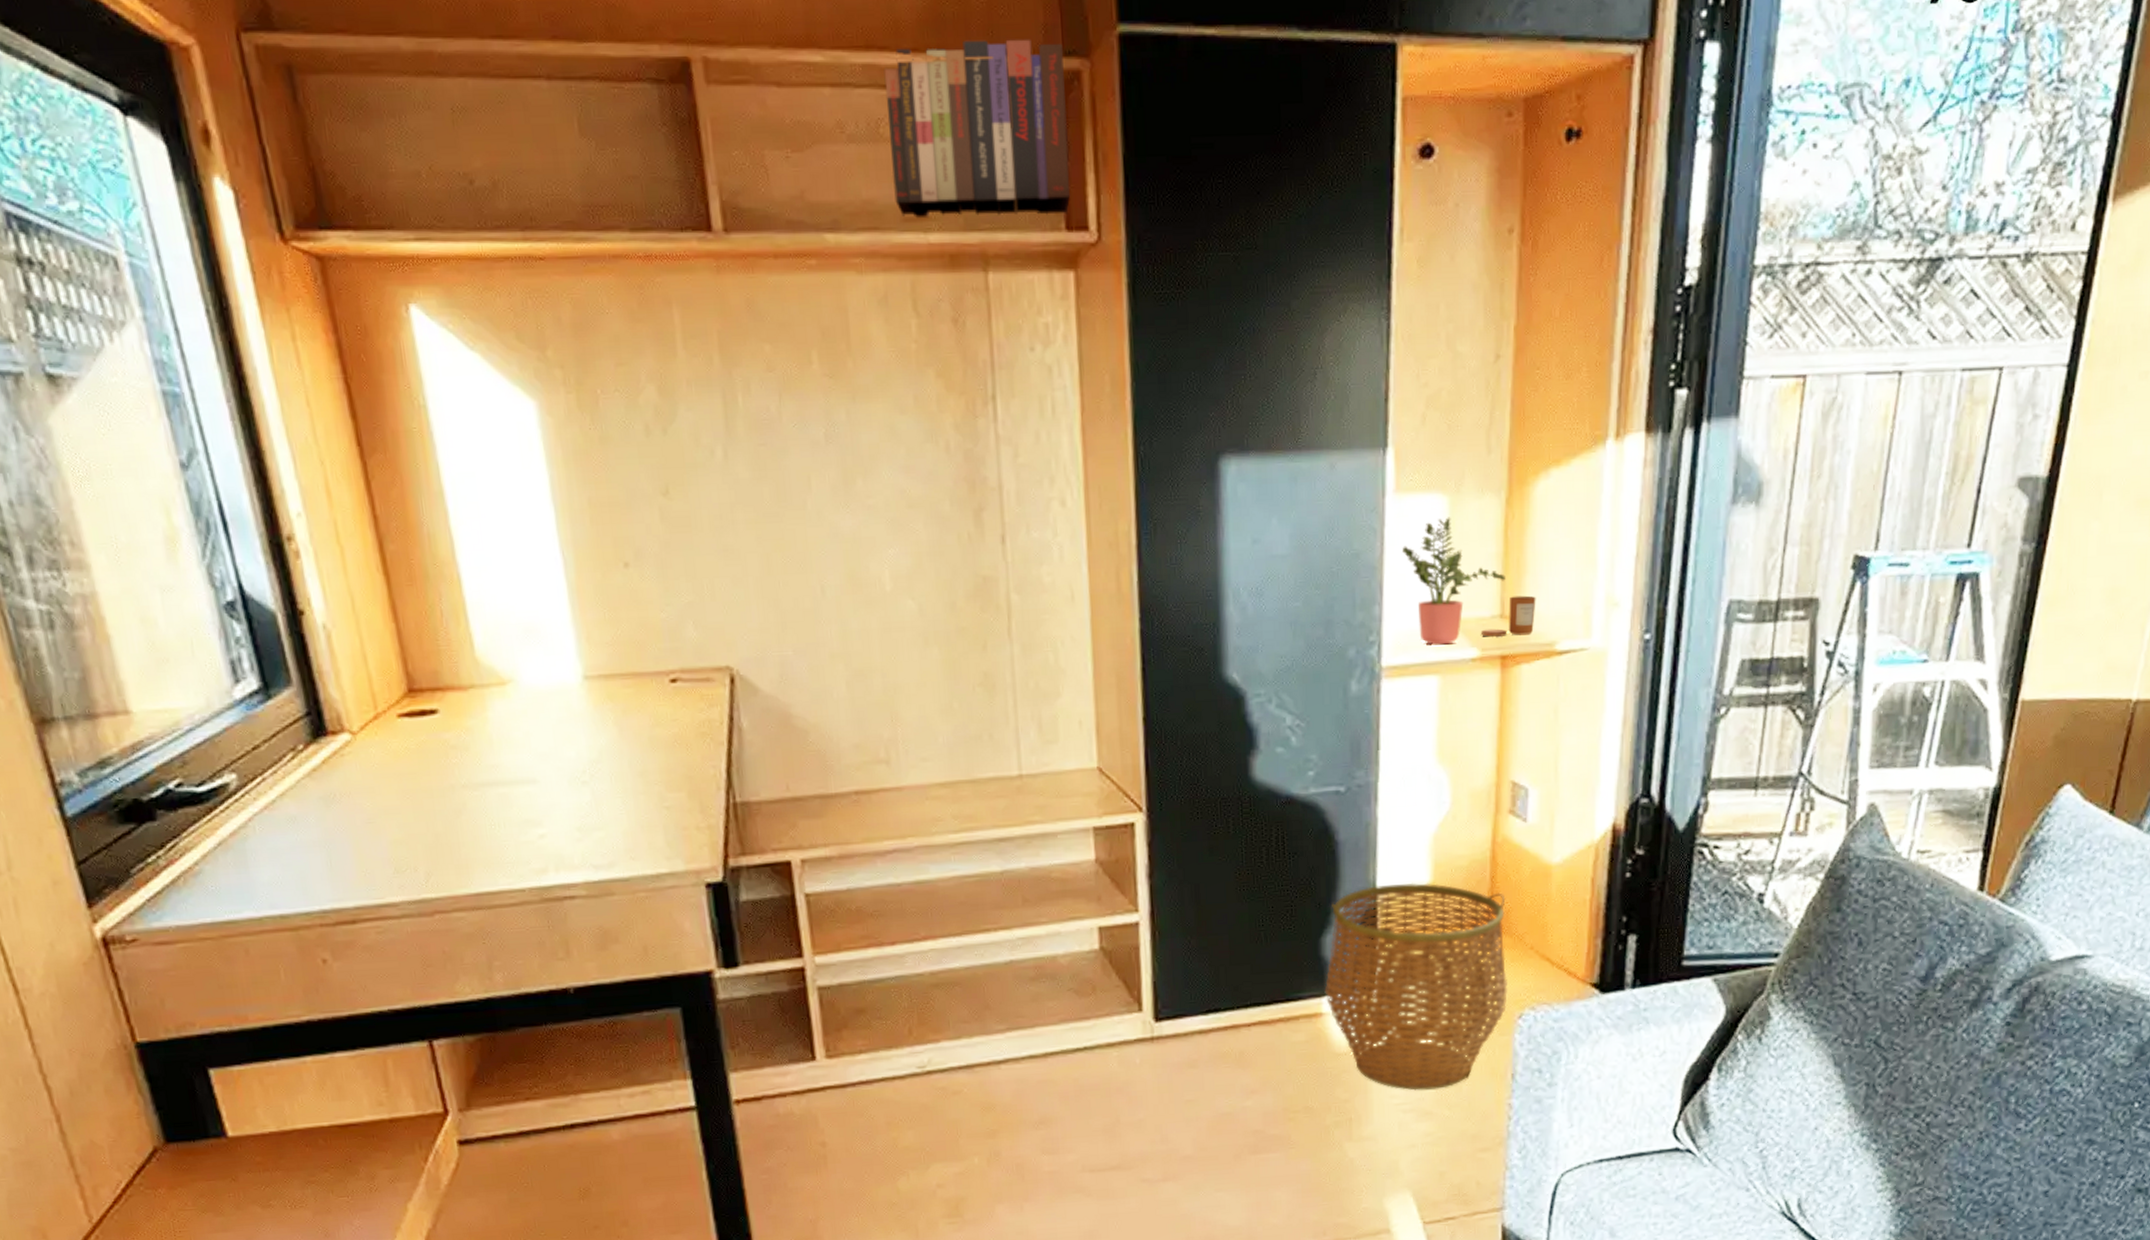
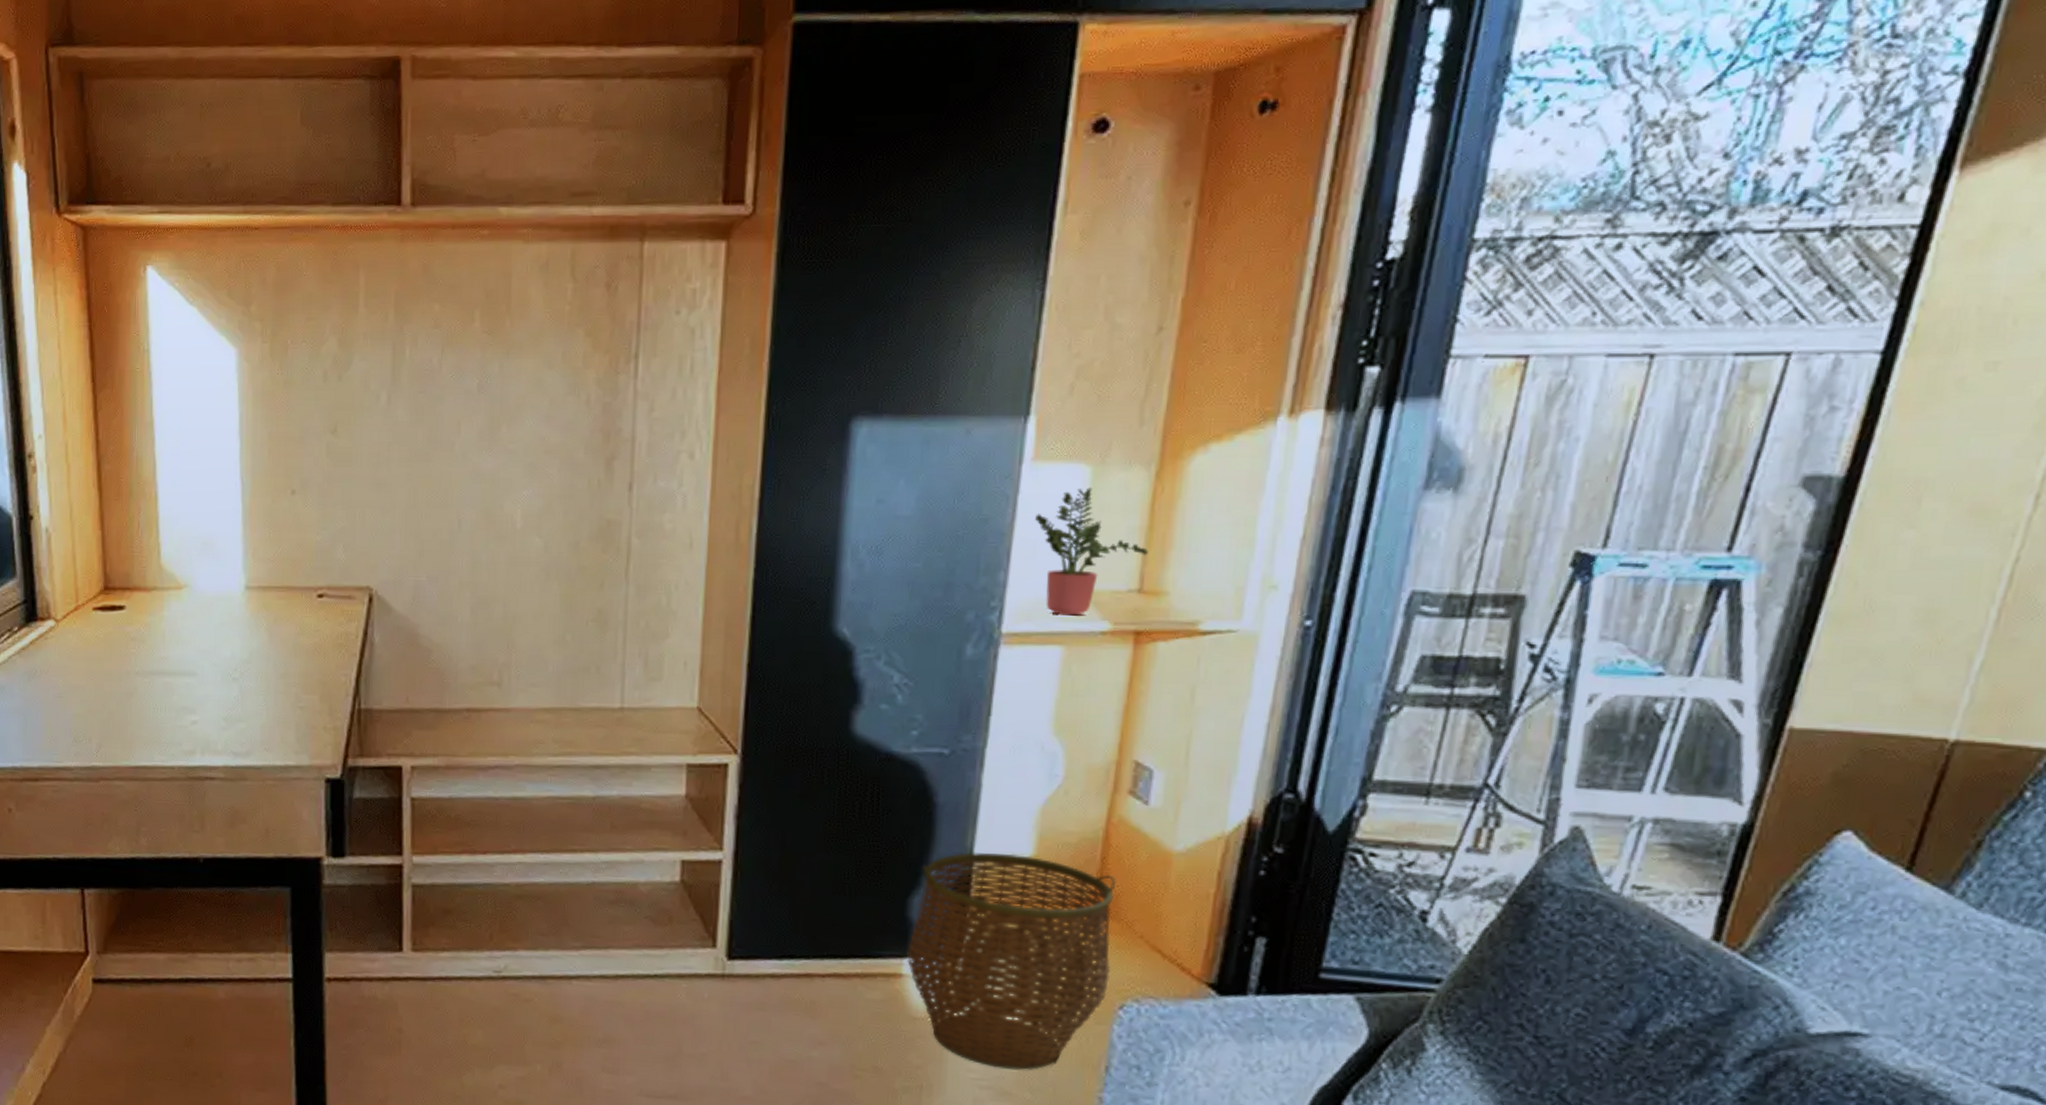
books: present [883,39,1071,219] -> none [566,31,738,194]
candle: present [1480,595,1536,637] -> none [1114,571,1181,612]

